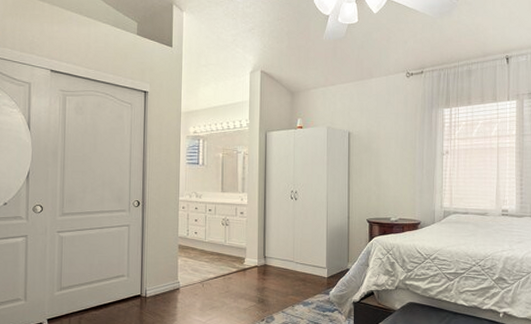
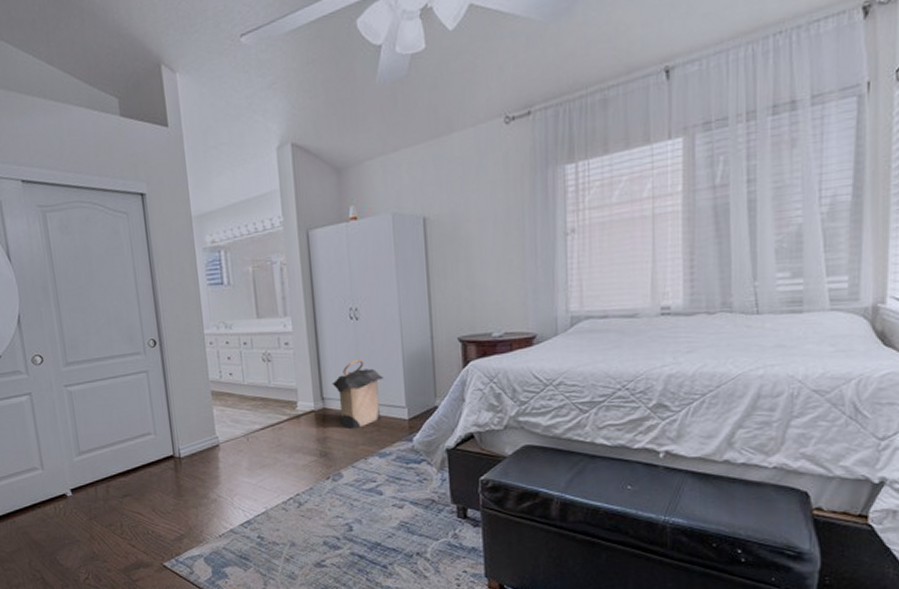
laundry hamper: none [273,230,312,283] -> present [332,360,384,430]

